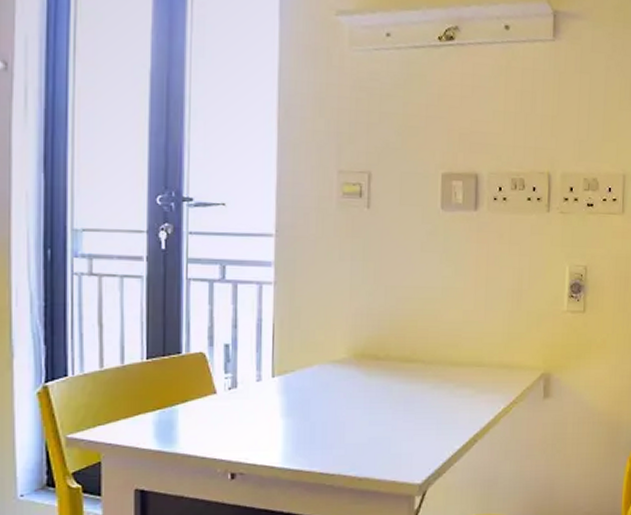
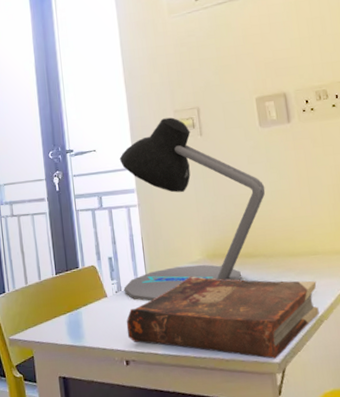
book: none [237,377,477,480] -> present [126,276,319,359]
desk lamp: none [240,178,436,404] -> present [119,117,266,301]

